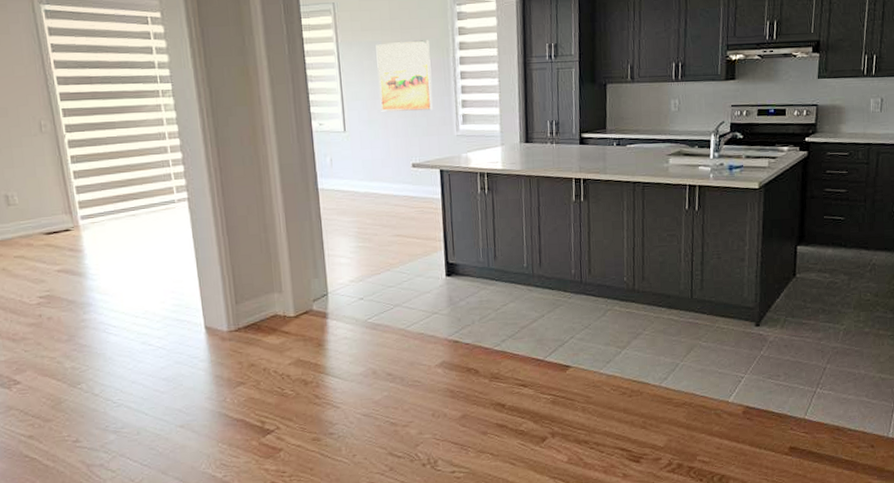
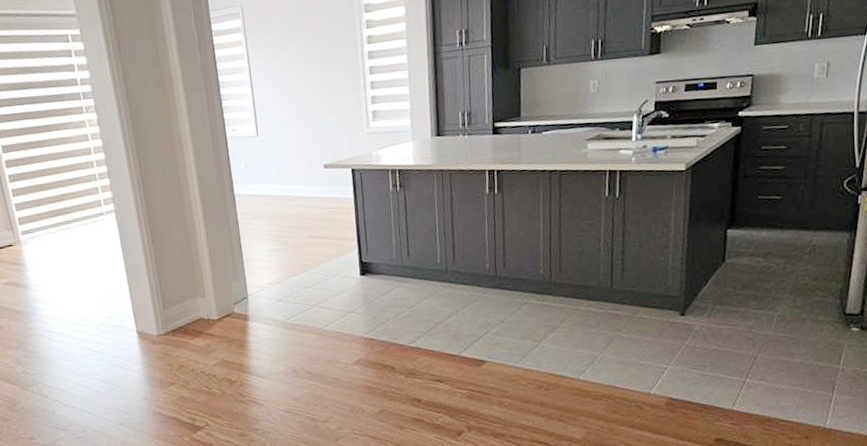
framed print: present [376,40,433,112] -> none [284,36,343,114]

